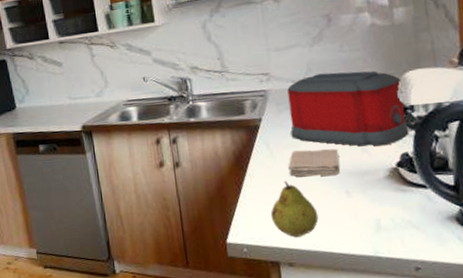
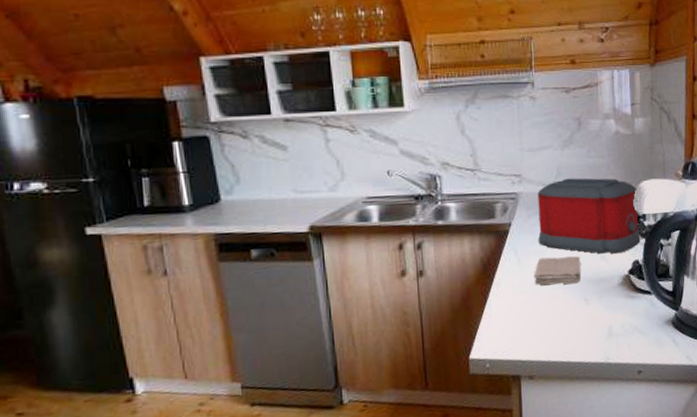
fruit: present [270,181,319,237] -> none [514,290,559,348]

